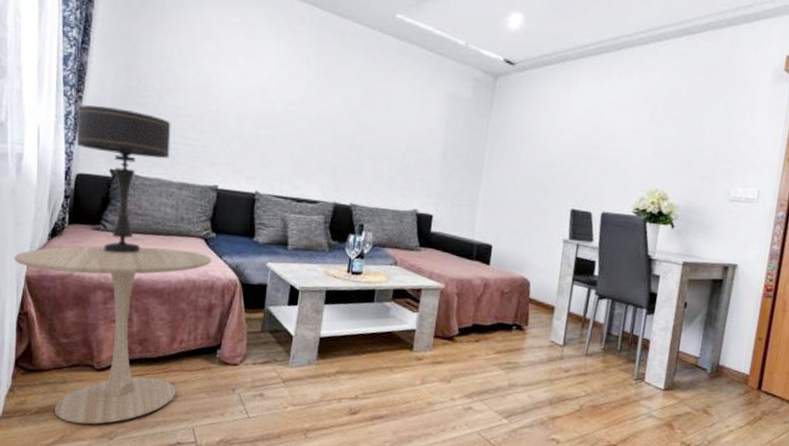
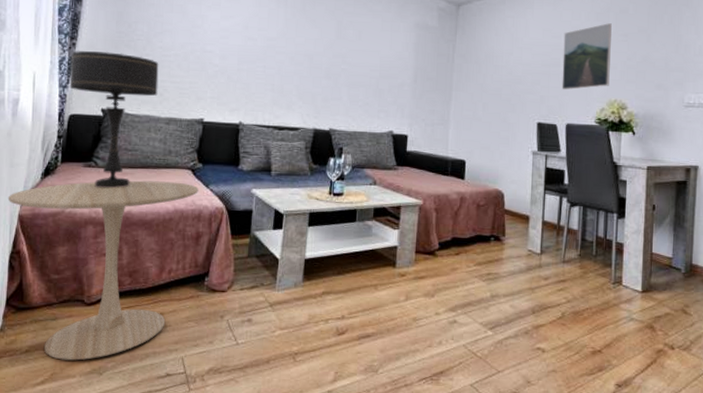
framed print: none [600,105,661,176] -> present [562,23,612,90]

